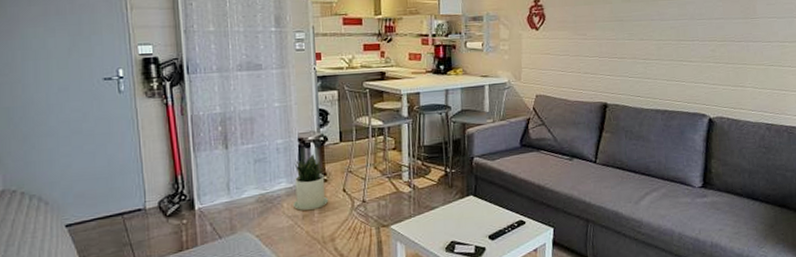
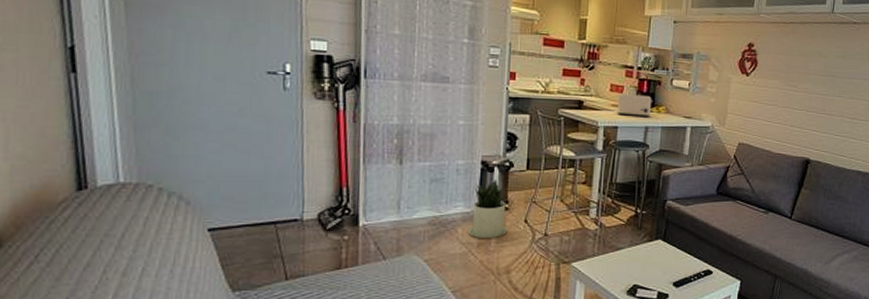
toaster: none [417,60,451,82] -> present [617,94,654,118]

